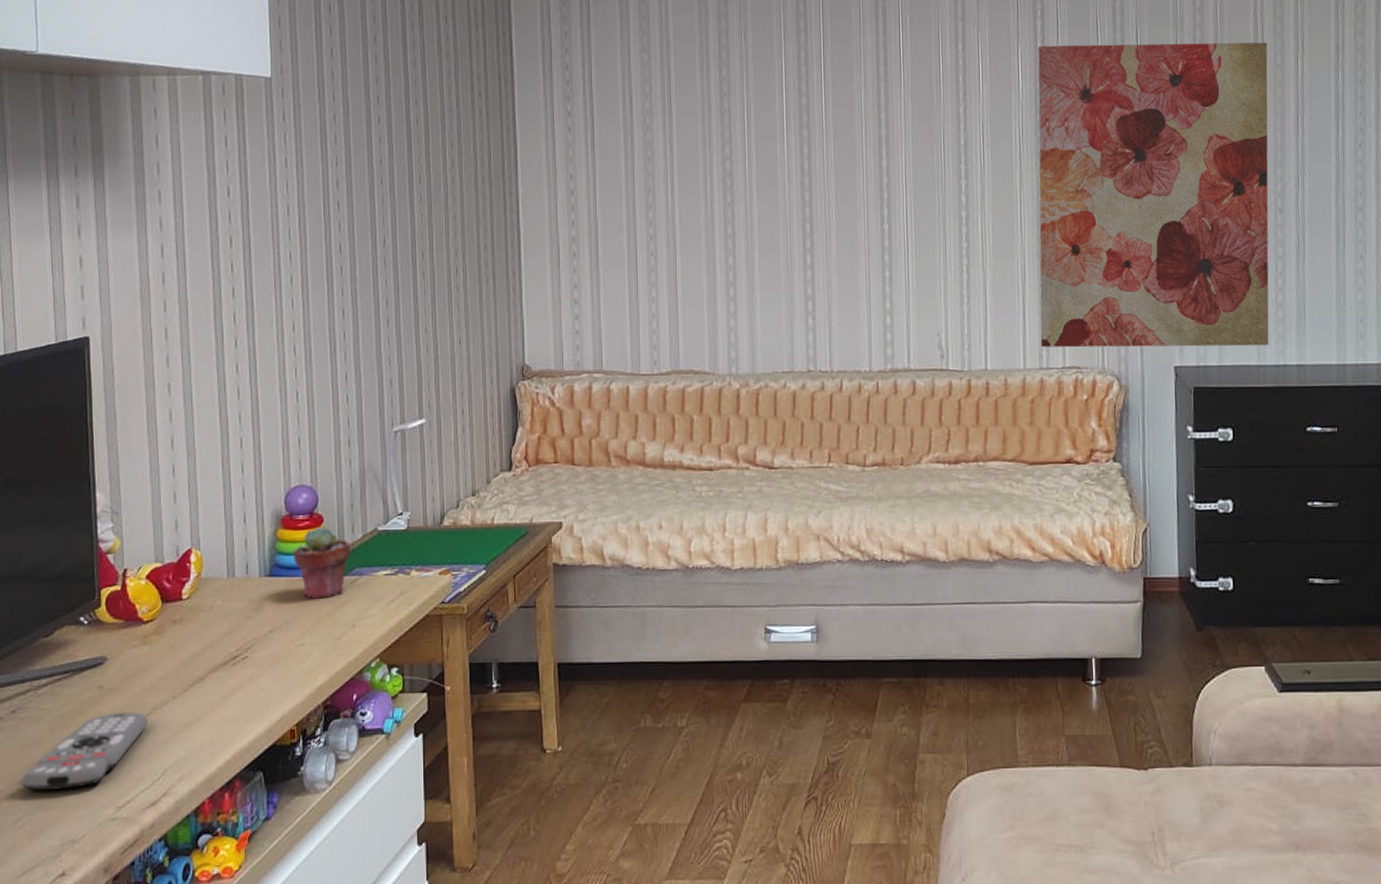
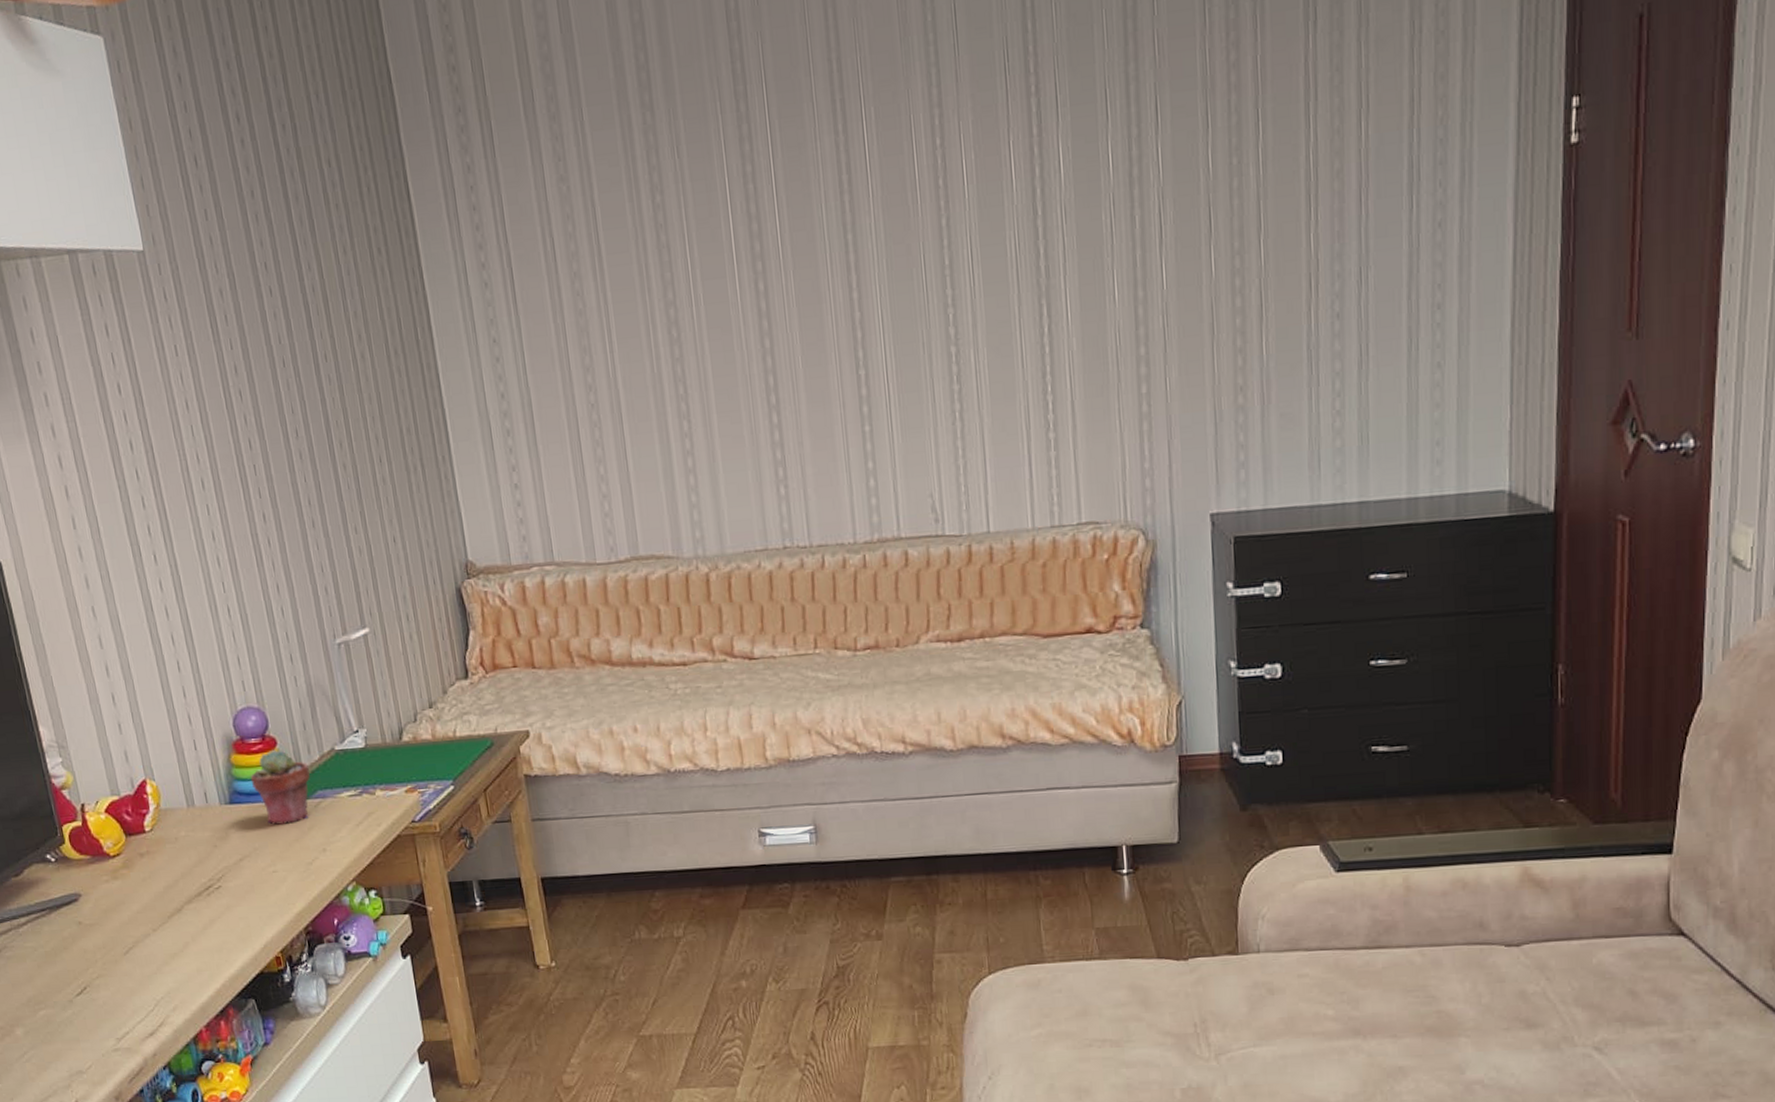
remote control: present [20,712,148,791] -> none [19,946,133,1026]
wall art: present [1038,42,1269,348] -> none [1033,100,1325,502]

